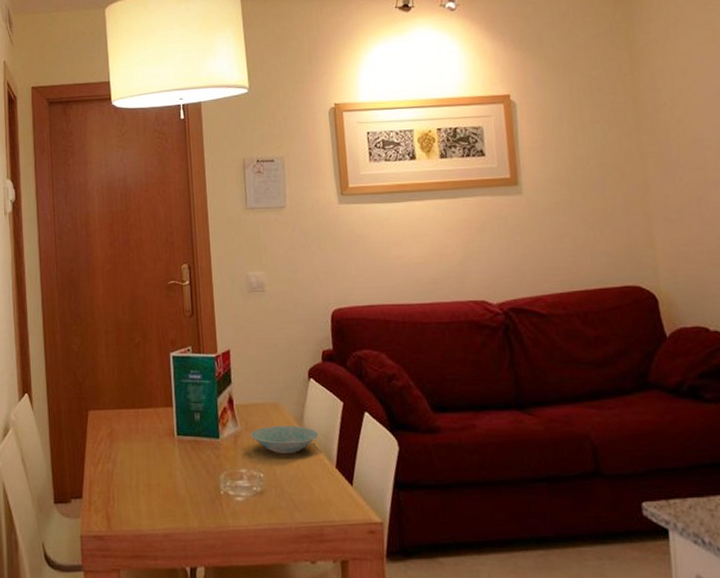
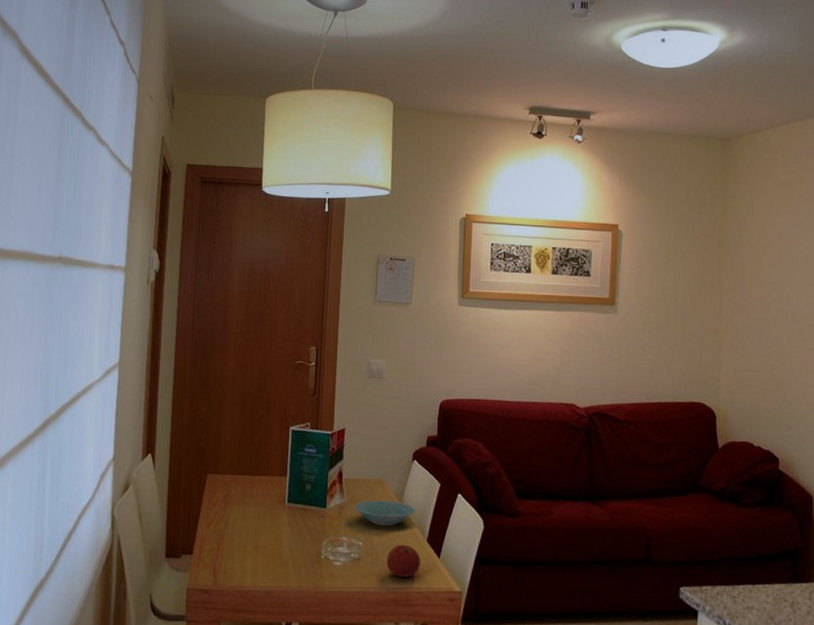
apple: none [293,473,333,510] -> present [386,544,421,577]

